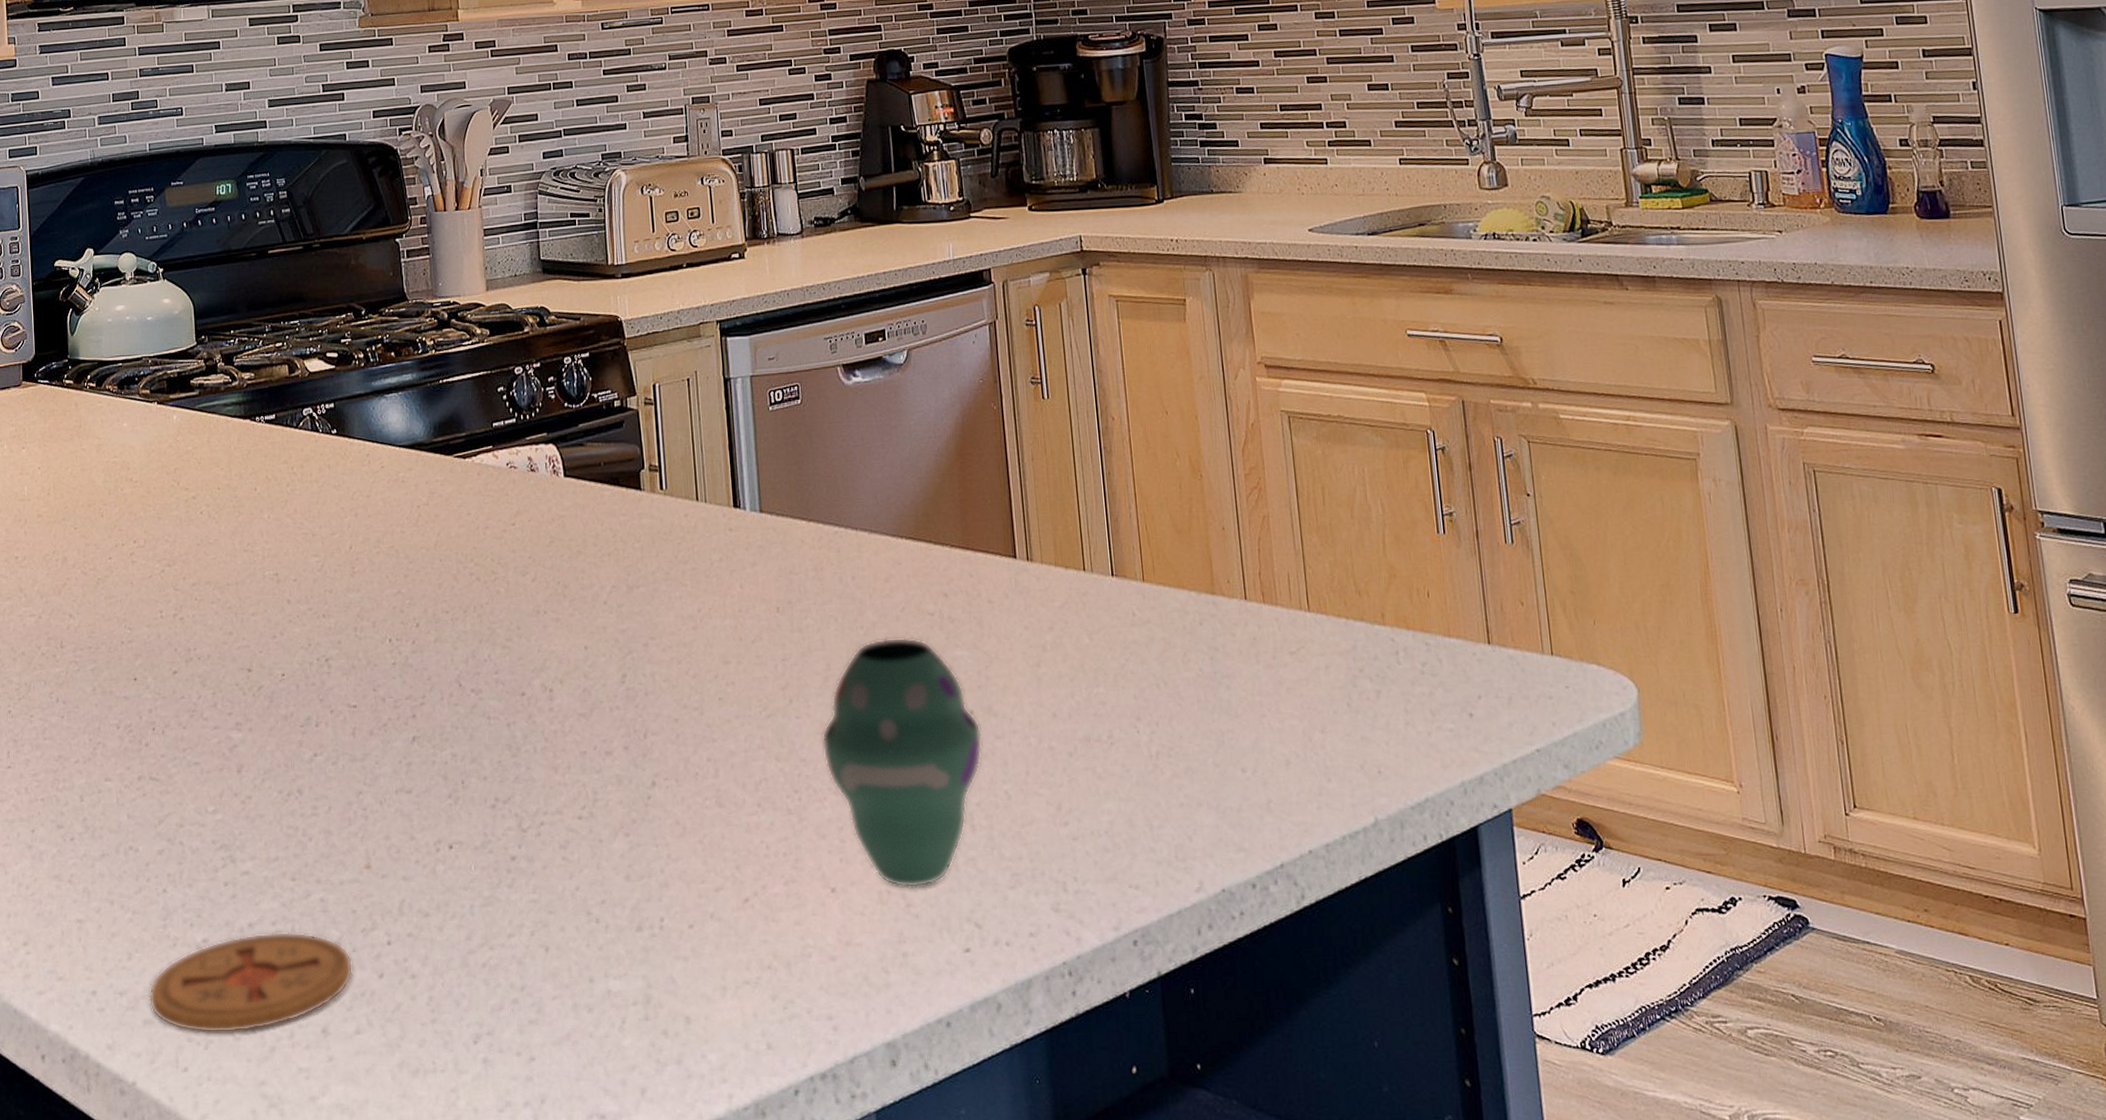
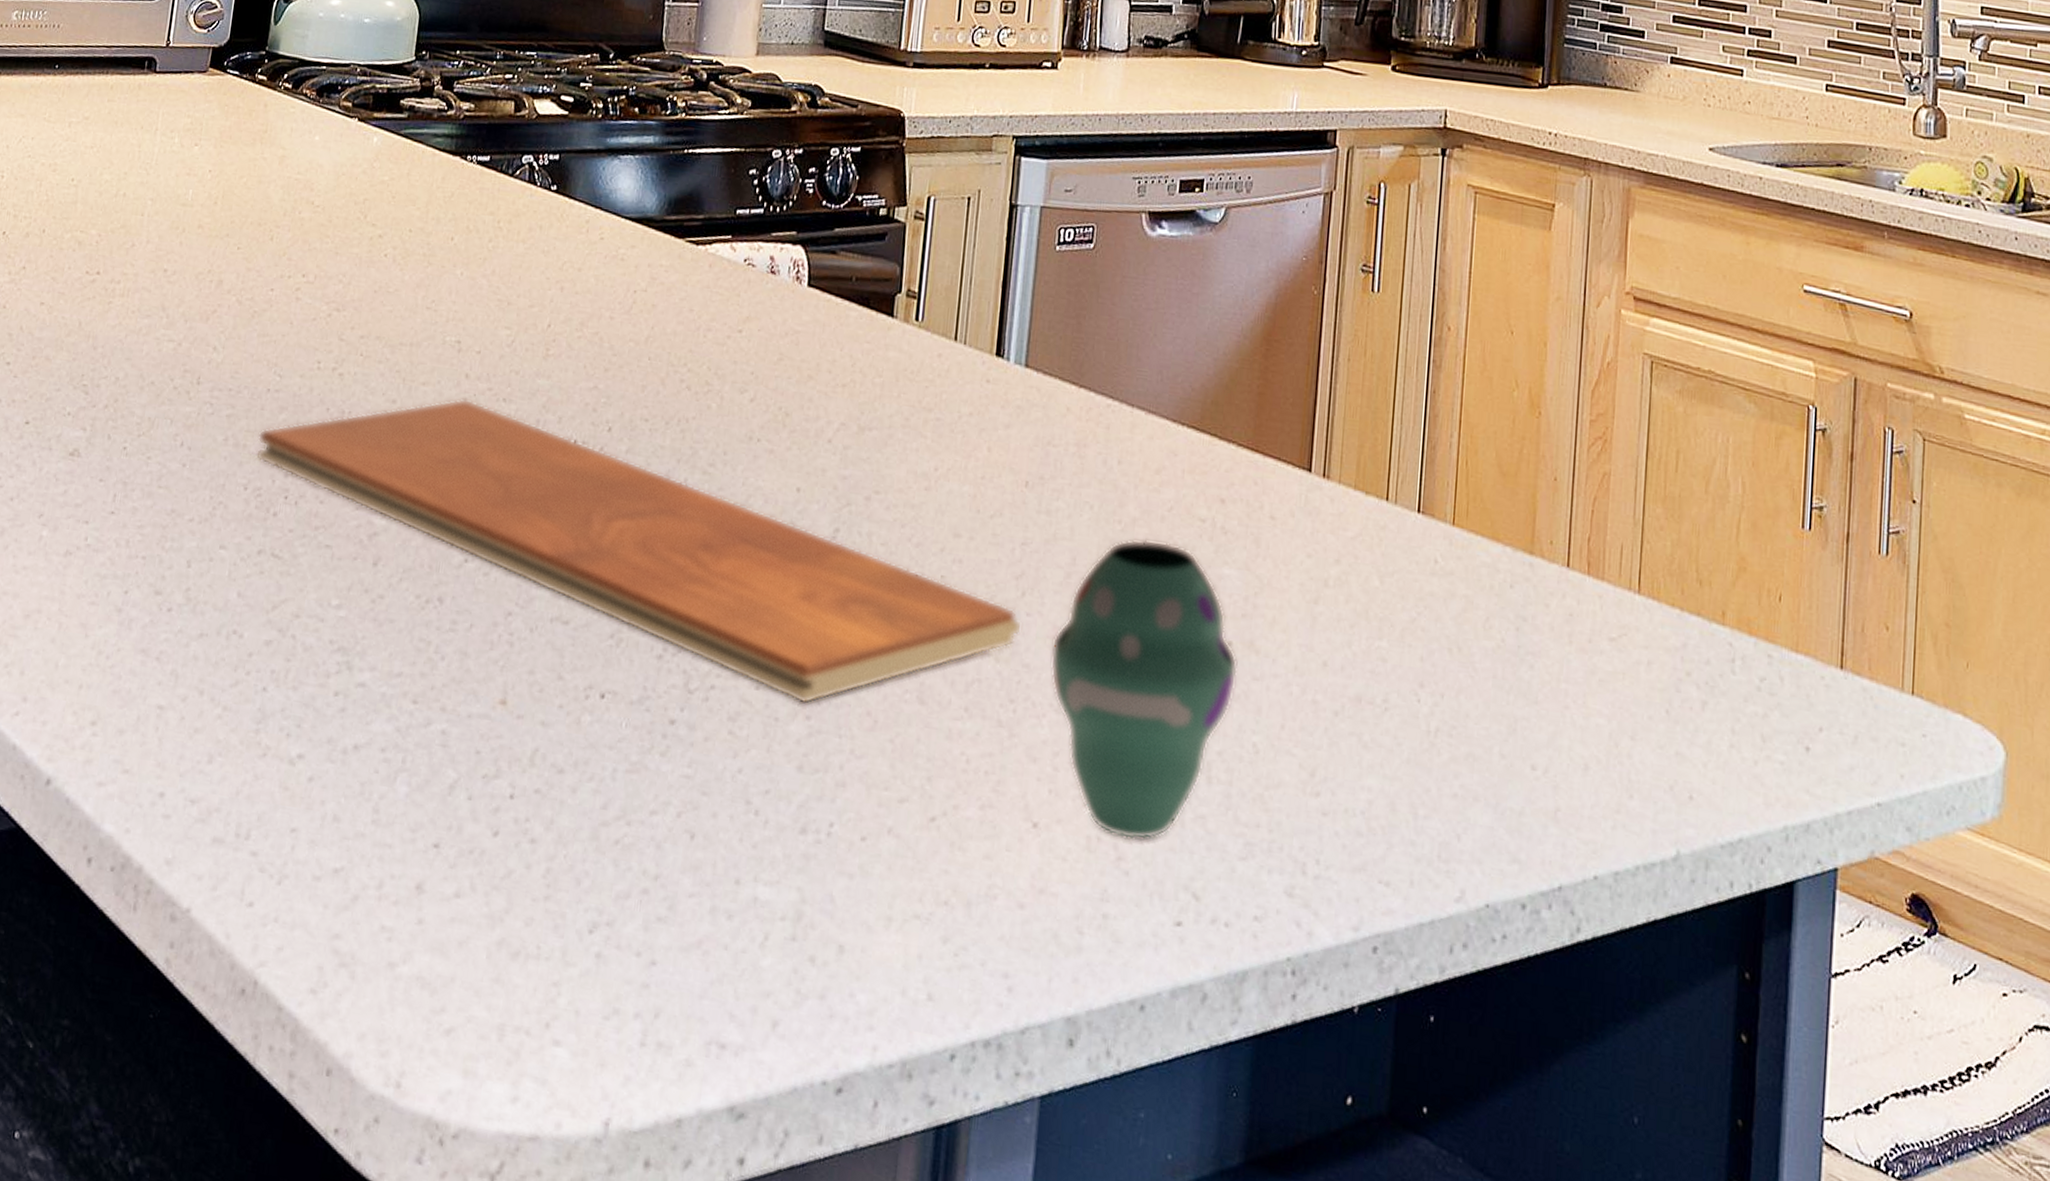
chopping board: none [120,620,795,824] -> present [256,398,1023,704]
coaster: present [148,931,353,1034] -> none [222,757,466,873]

